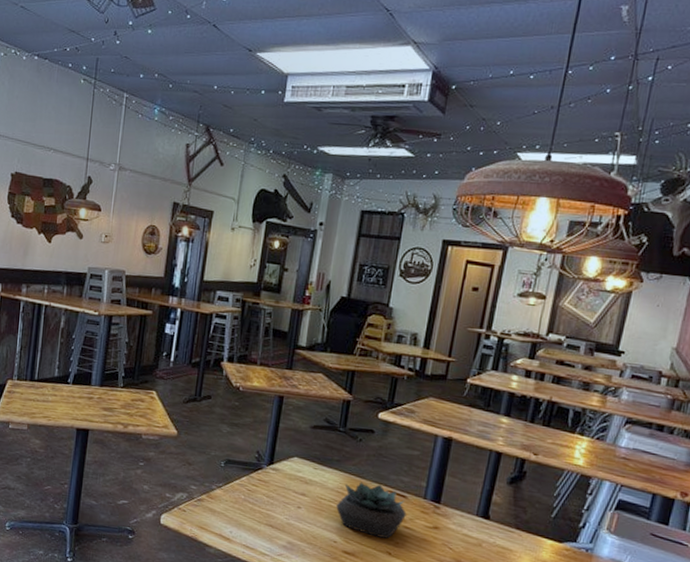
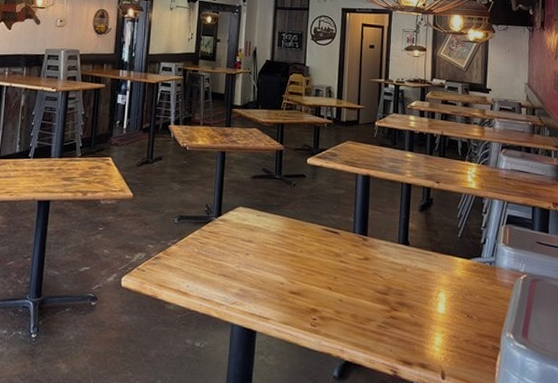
succulent plant: present [336,482,407,539] -> none [280,223,340,274]

